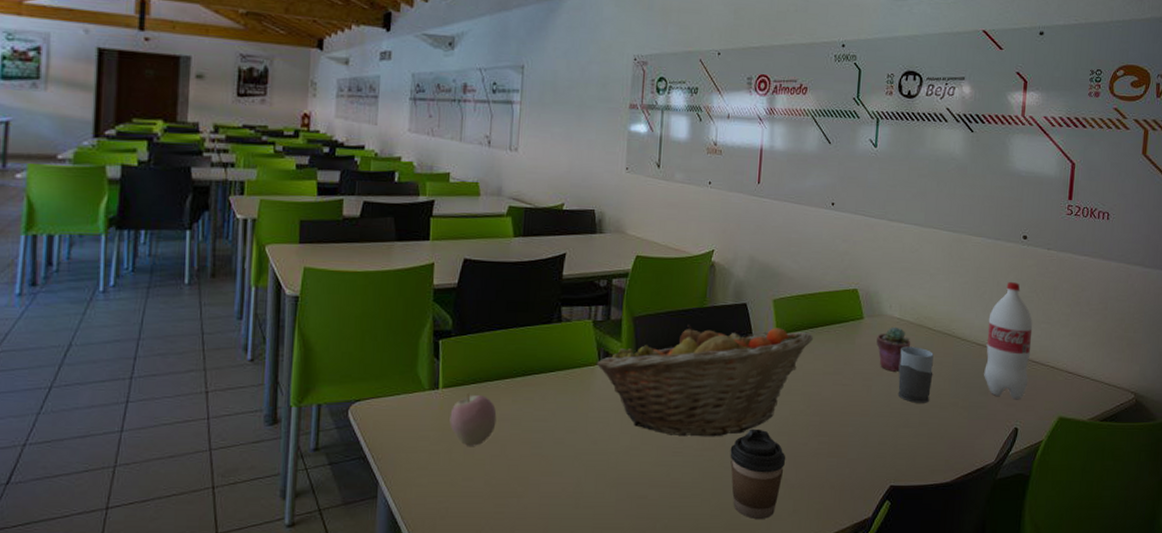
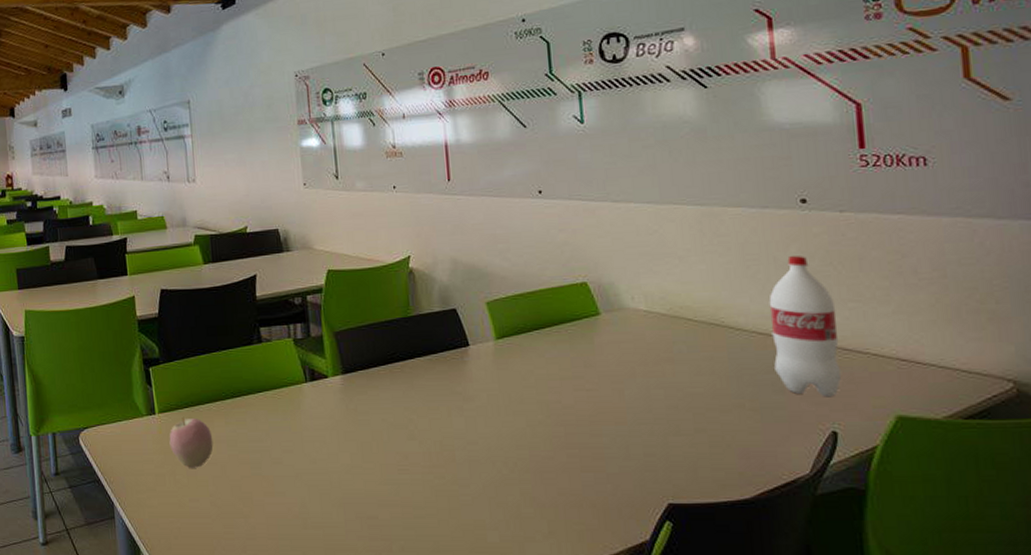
fruit basket: present [596,325,814,437] -> none [302,332,542,453]
coffee cup: present [730,428,786,519] -> none [462,442,531,541]
potted succulent: present [876,326,911,372] -> none [621,320,668,372]
mug: present [897,346,934,403] -> none [655,341,705,407]

